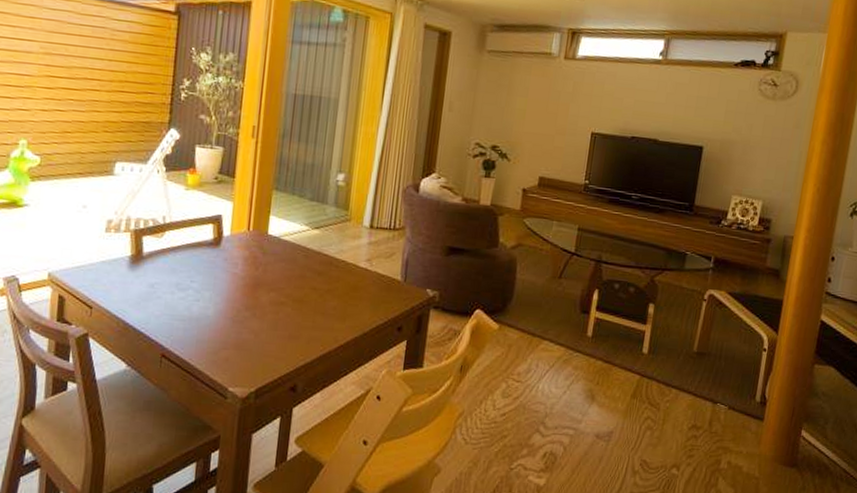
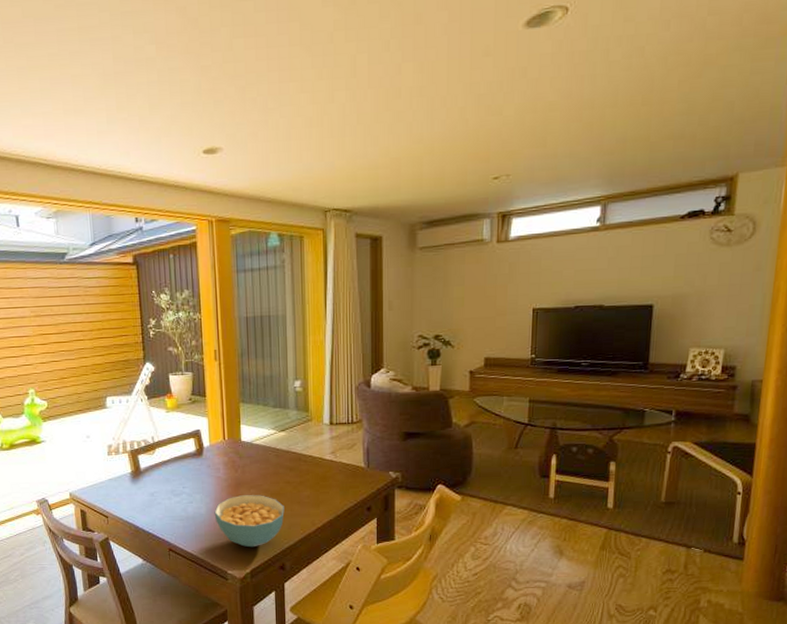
cereal bowl: none [223,298,306,362] -> present [214,495,284,548]

